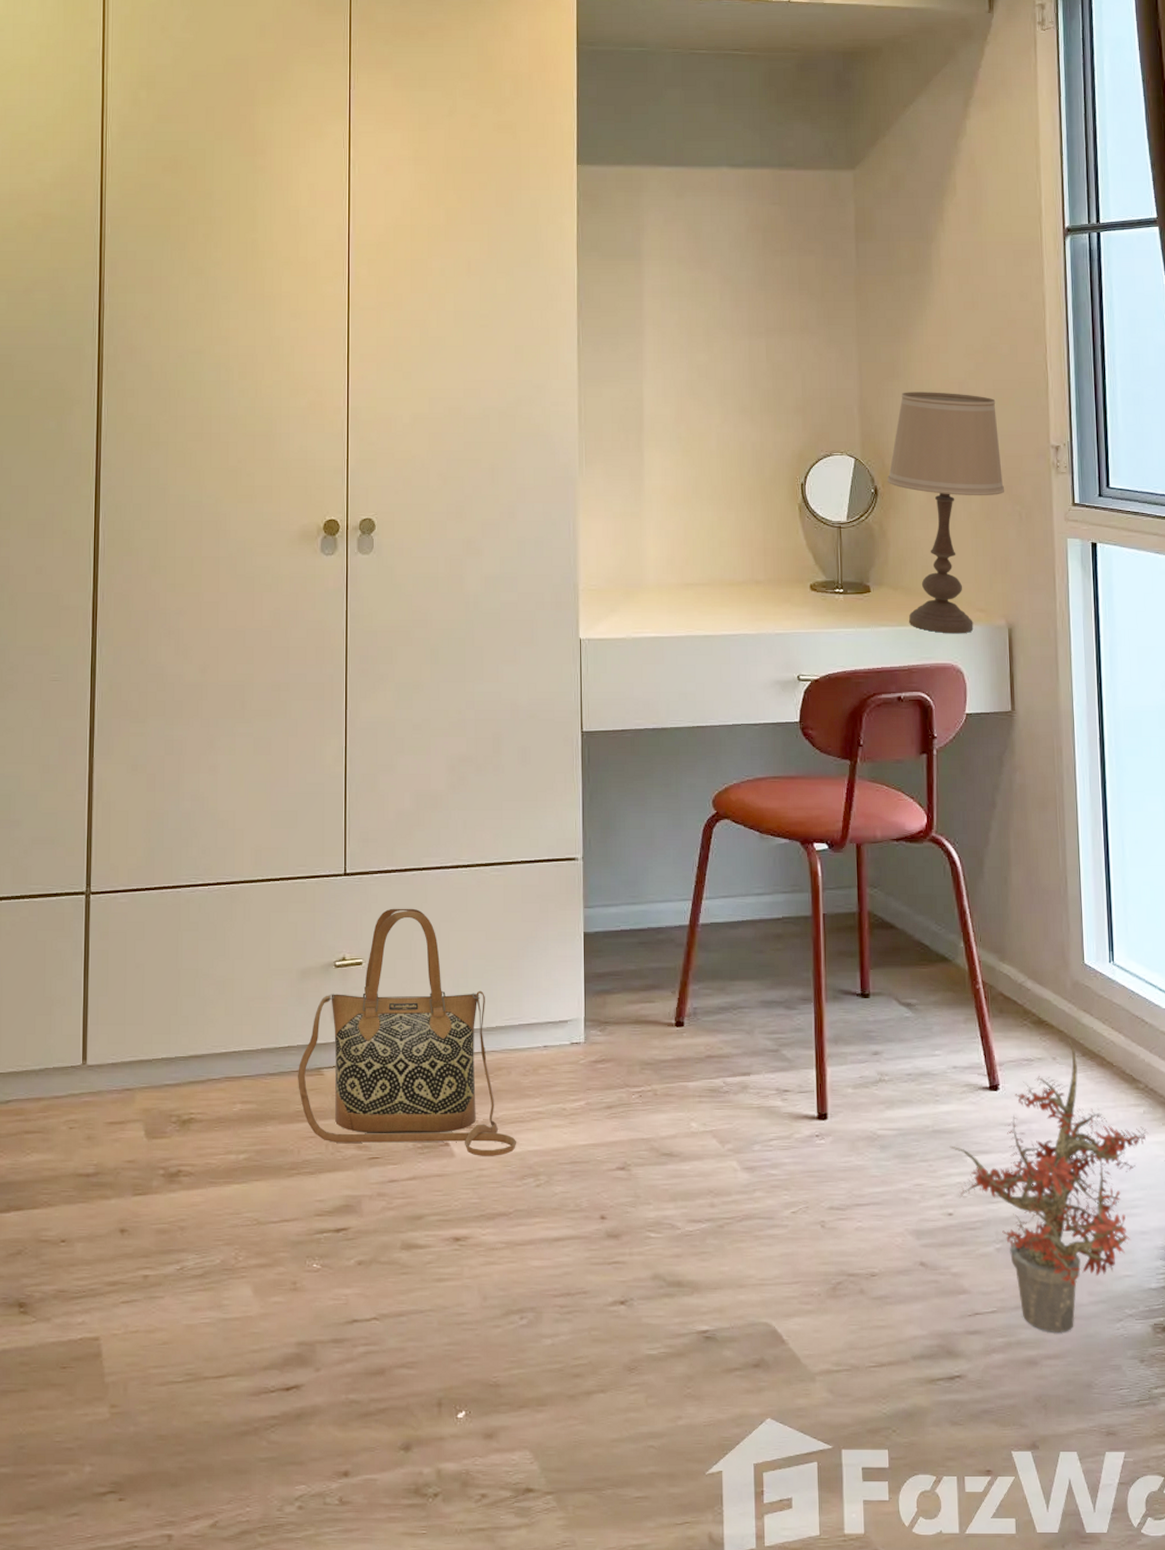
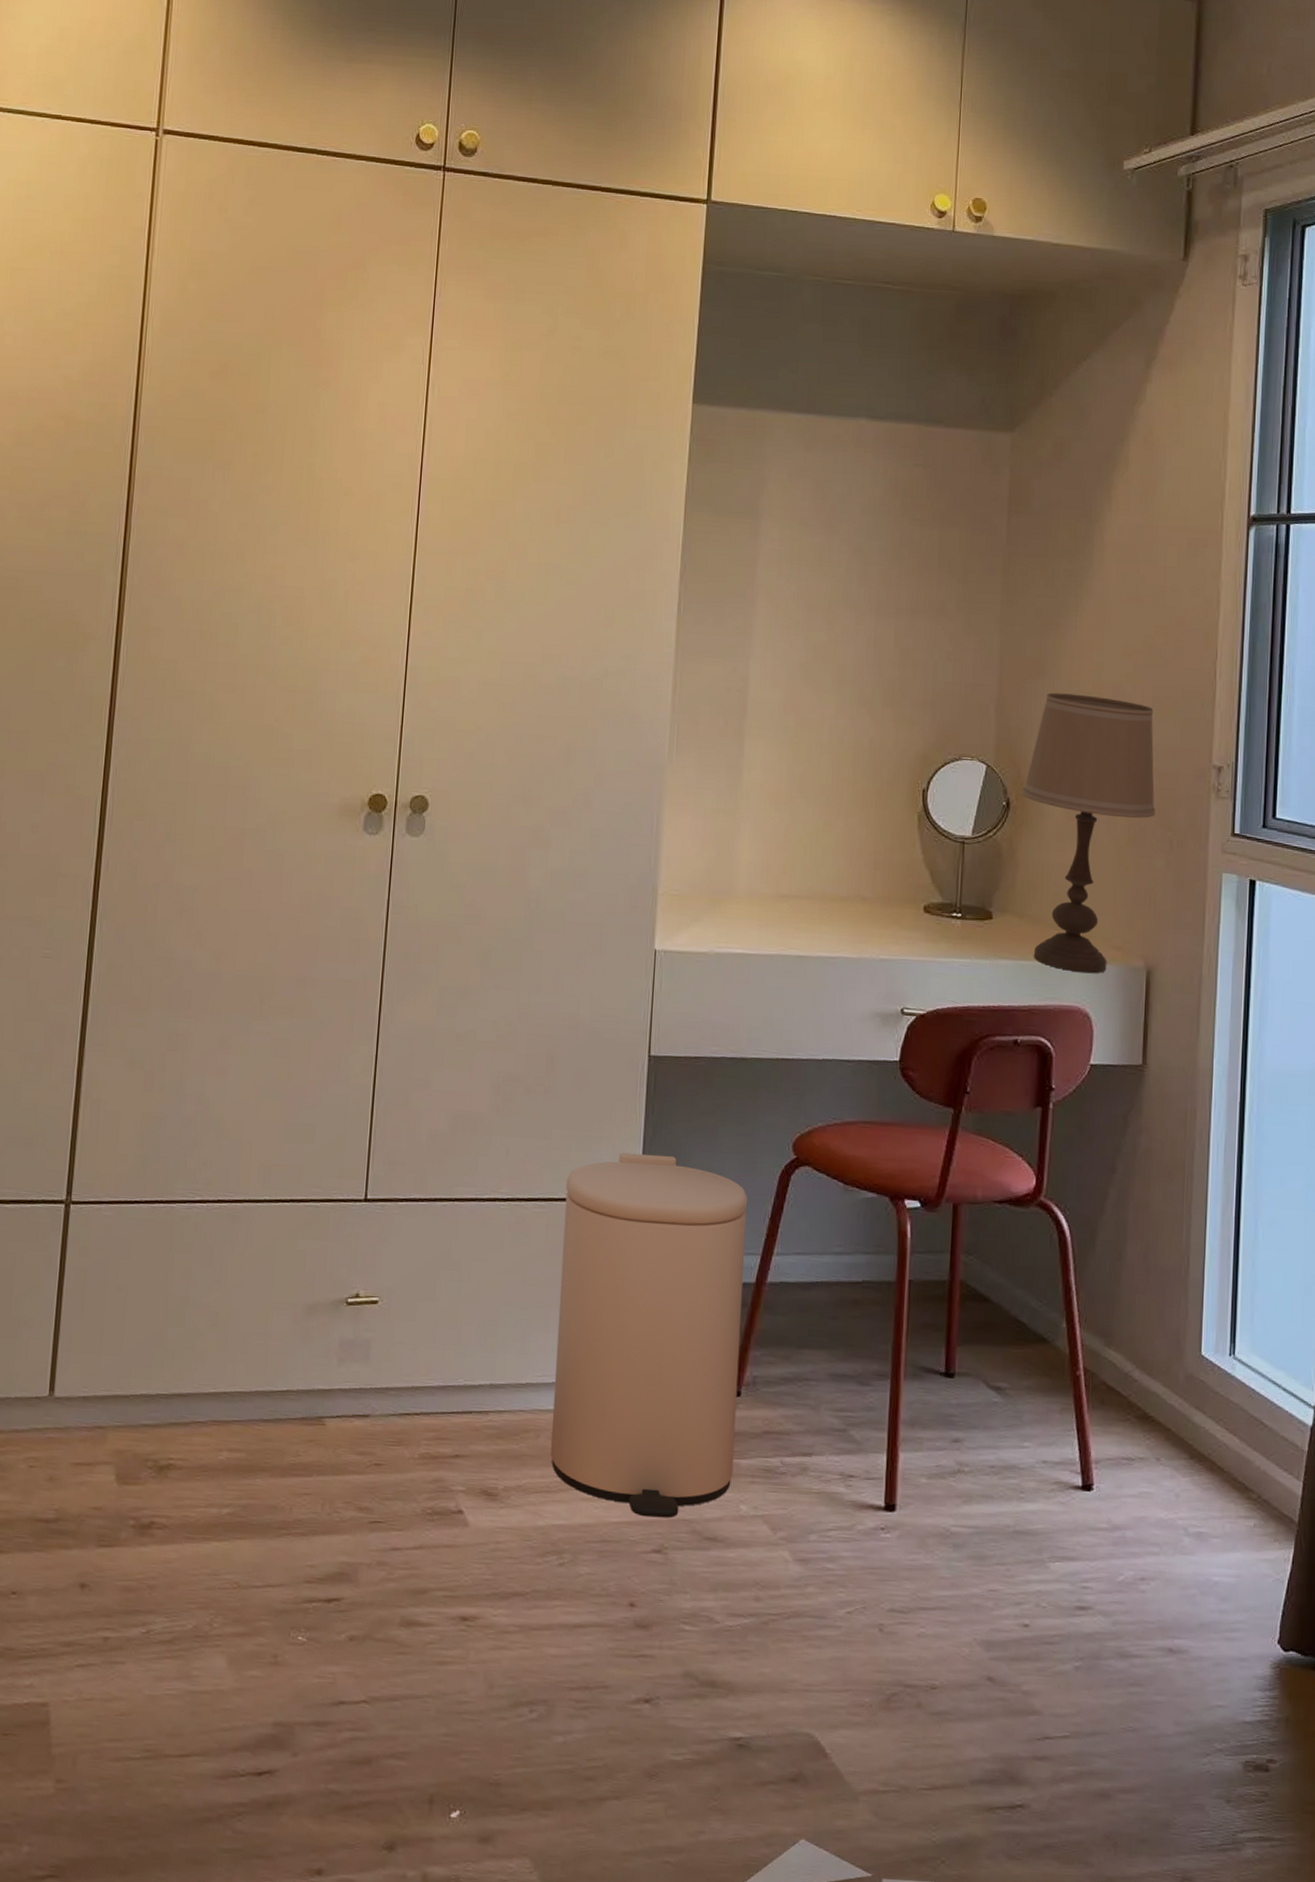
handbag: present [298,908,517,1156] -> none [294,1242,541,1529]
pedal bin: none [517,818,683,1139] -> present [550,1152,748,1519]
potted plant: present [949,1039,1149,1332] -> none [1031,1438,1258,1764]

